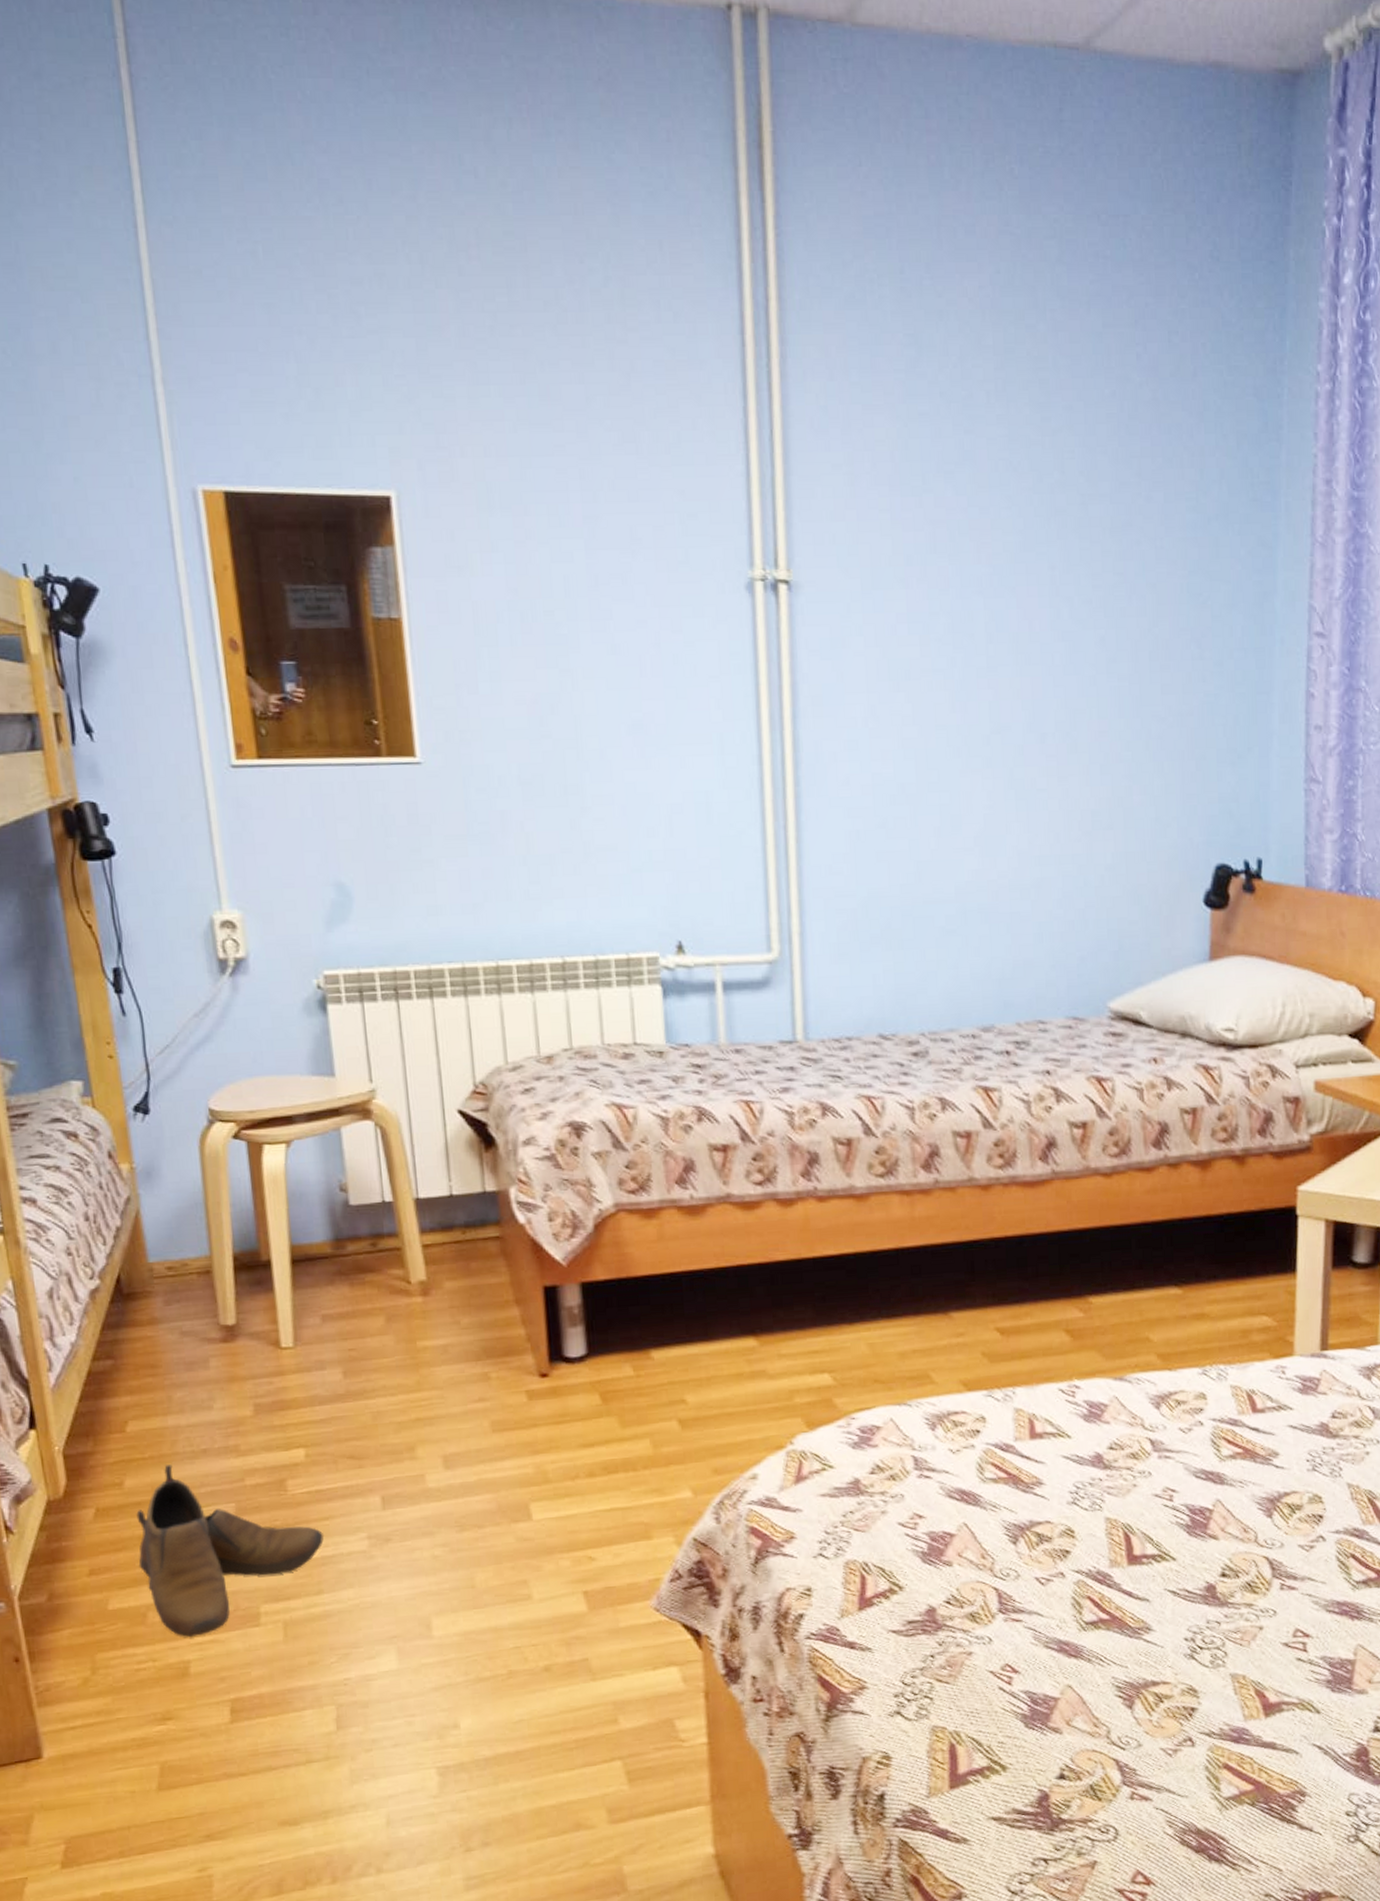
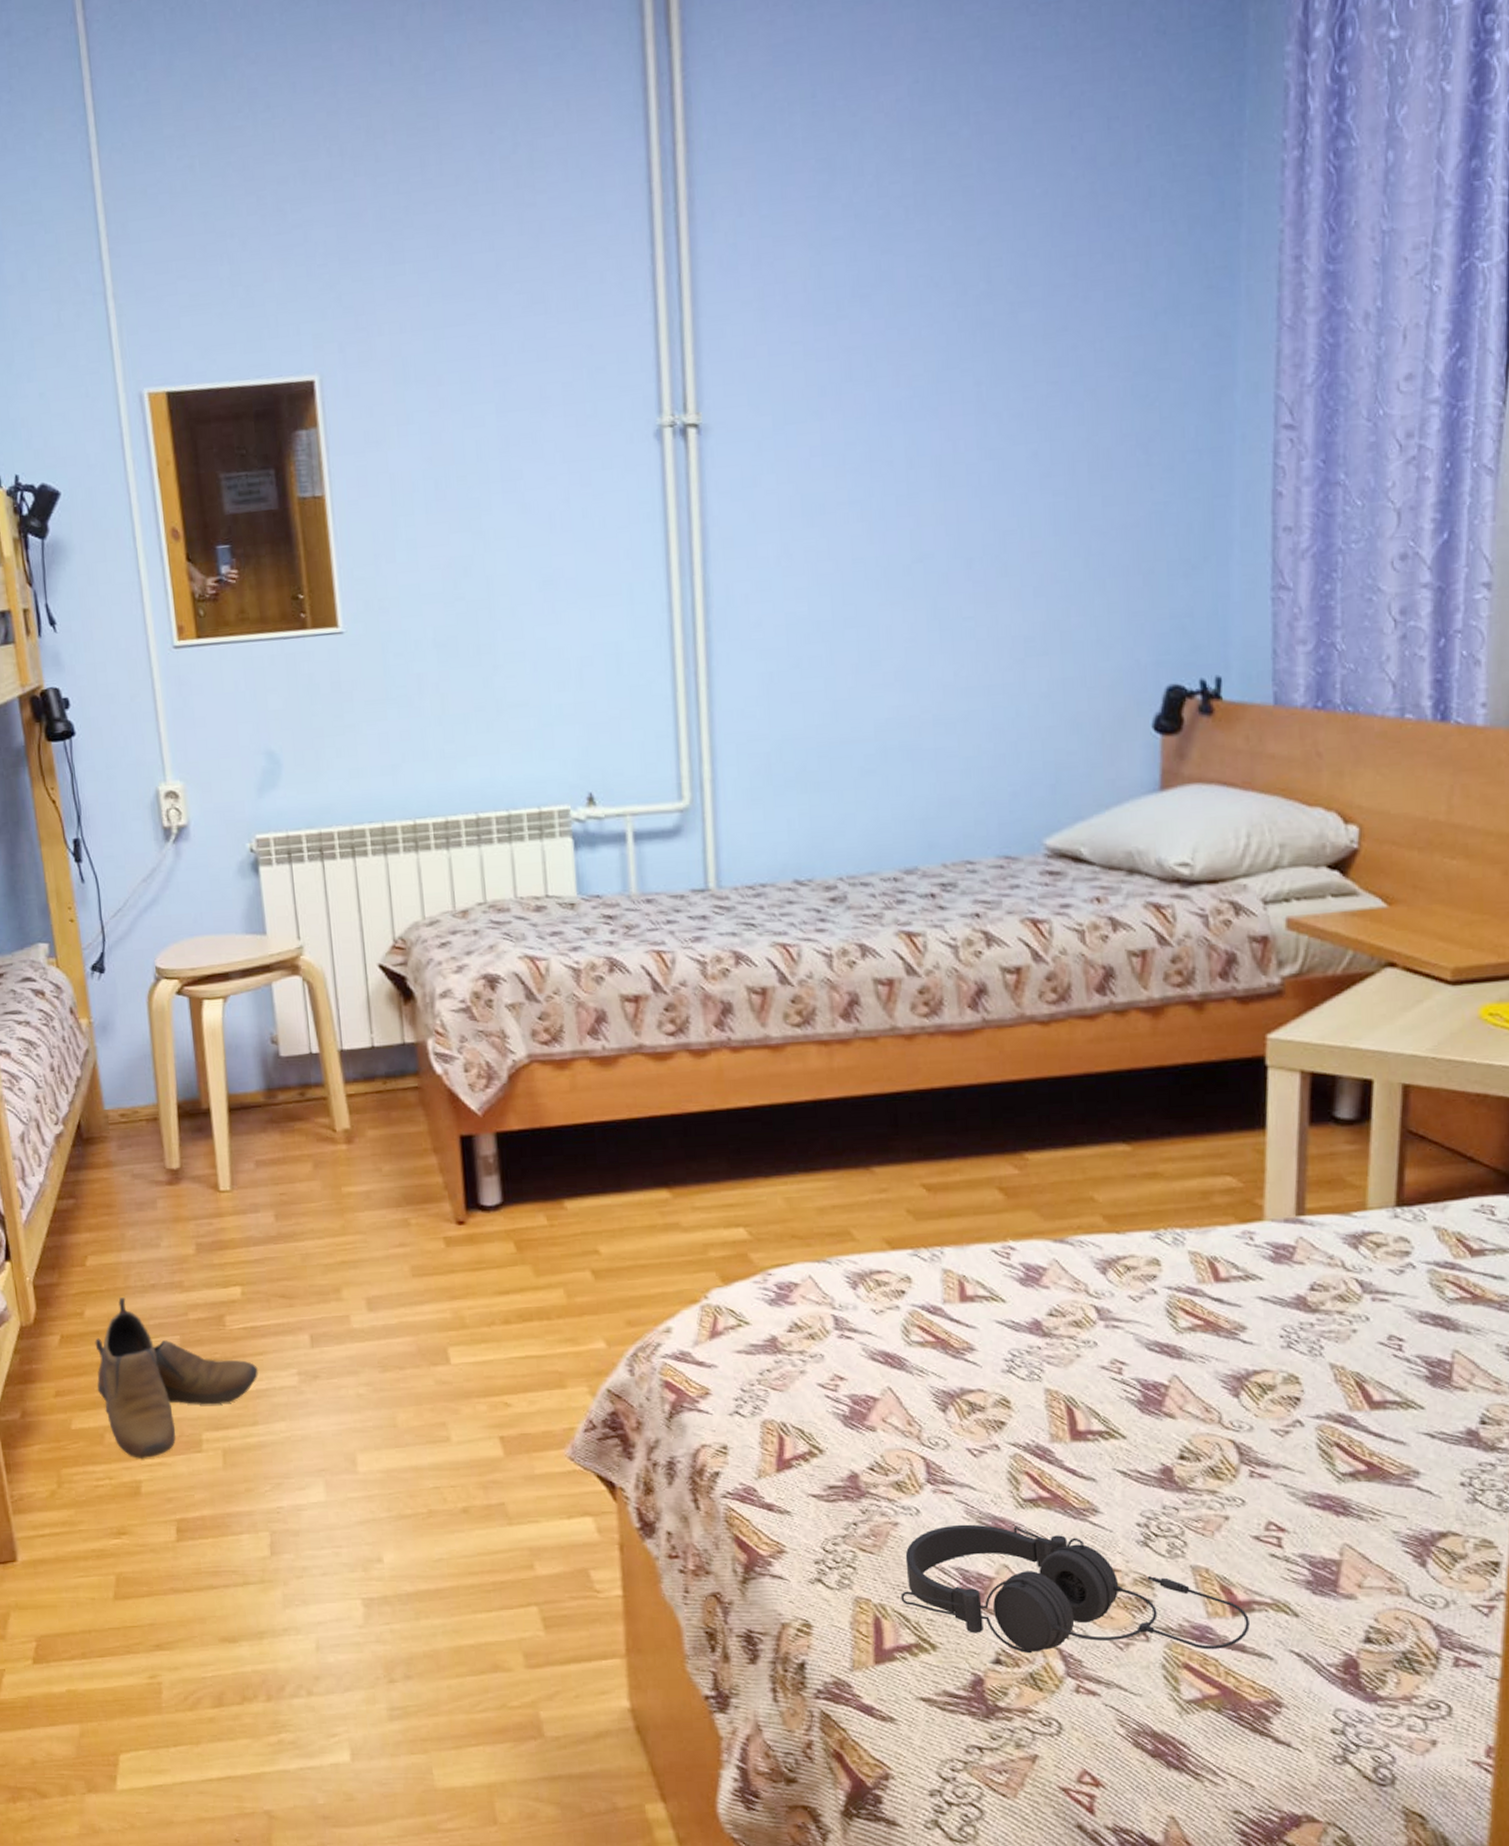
headphones: none [974,1647,1279,1767] -> present [901,1524,1250,1654]

